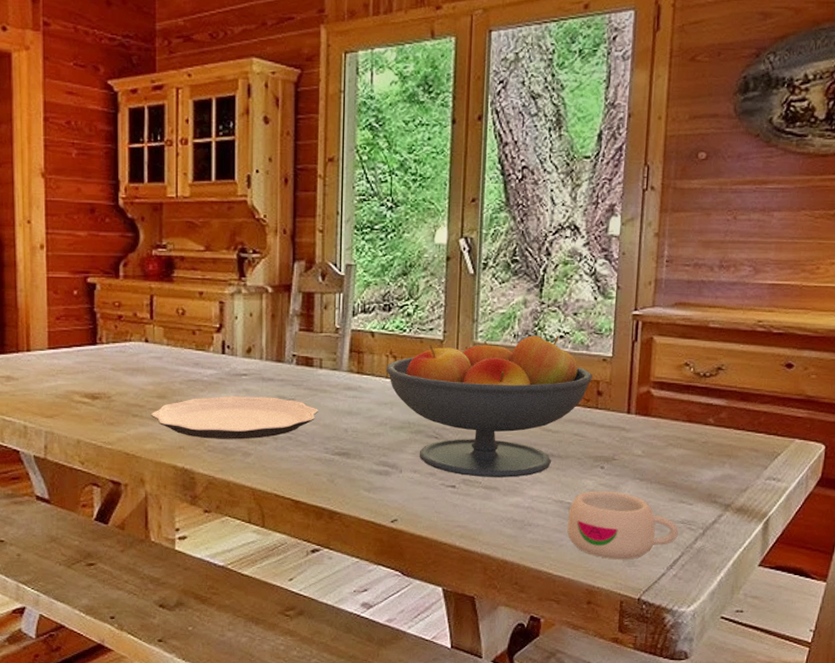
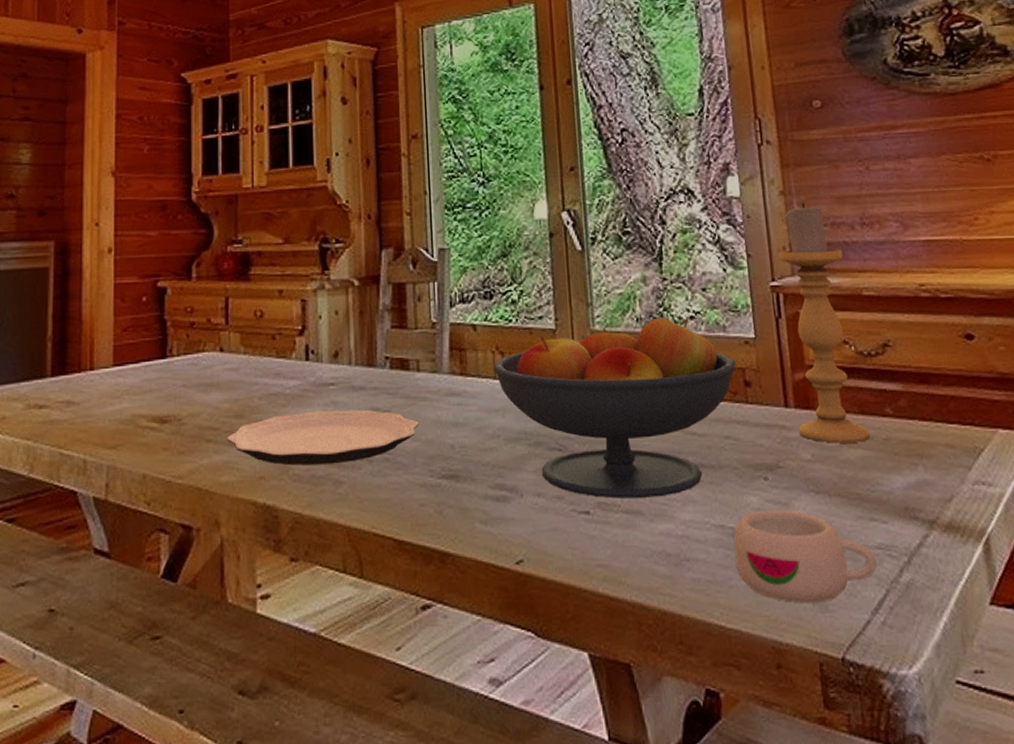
candle holder: none [635,245,699,444] -> present [778,203,870,443]

